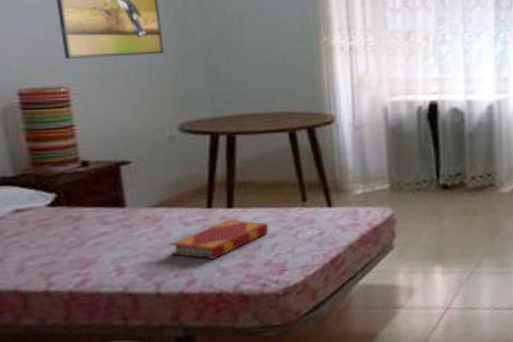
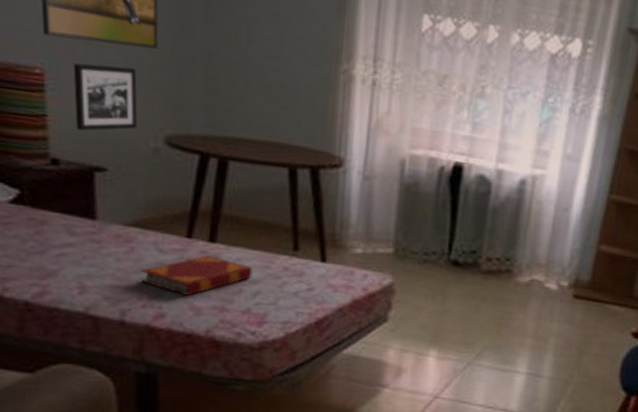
picture frame: none [93,73,153,134] -> present [73,63,138,131]

